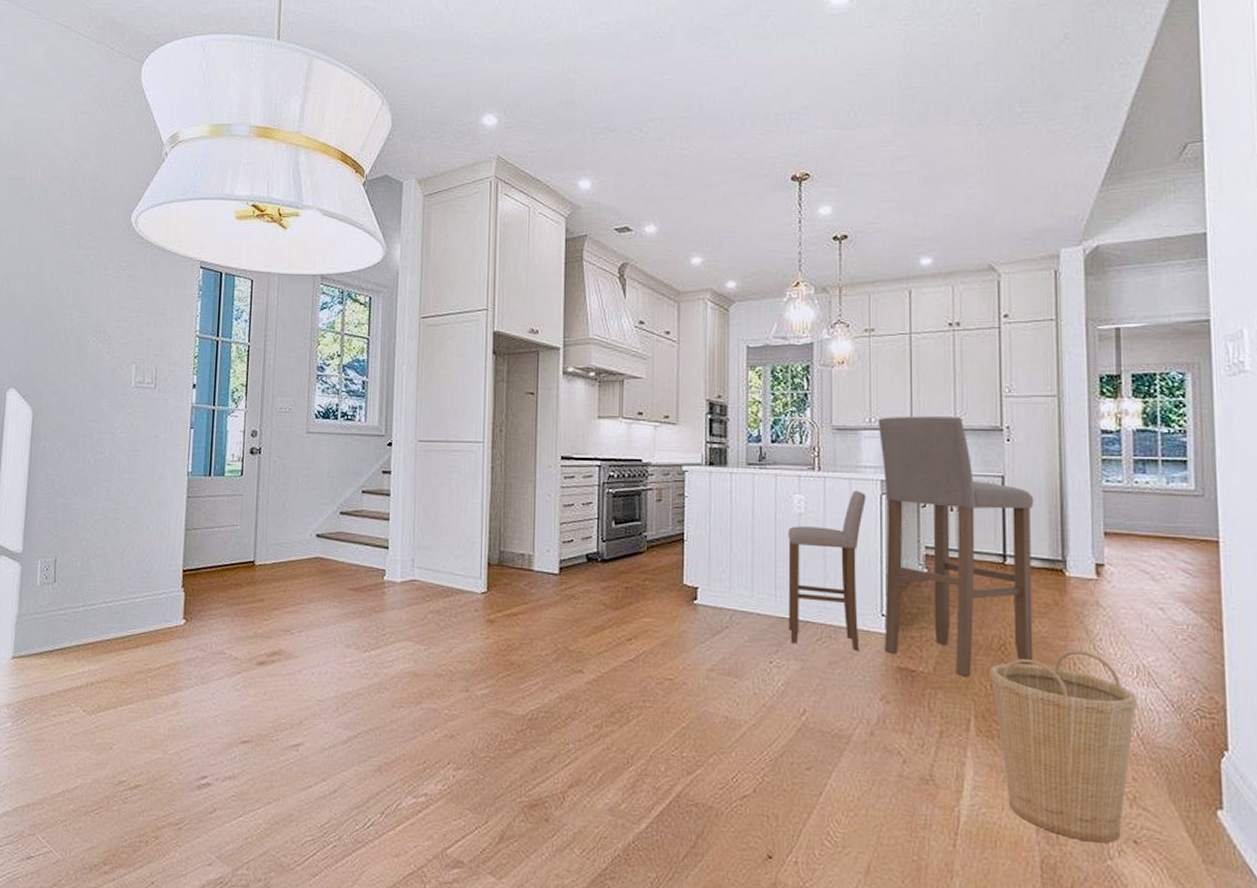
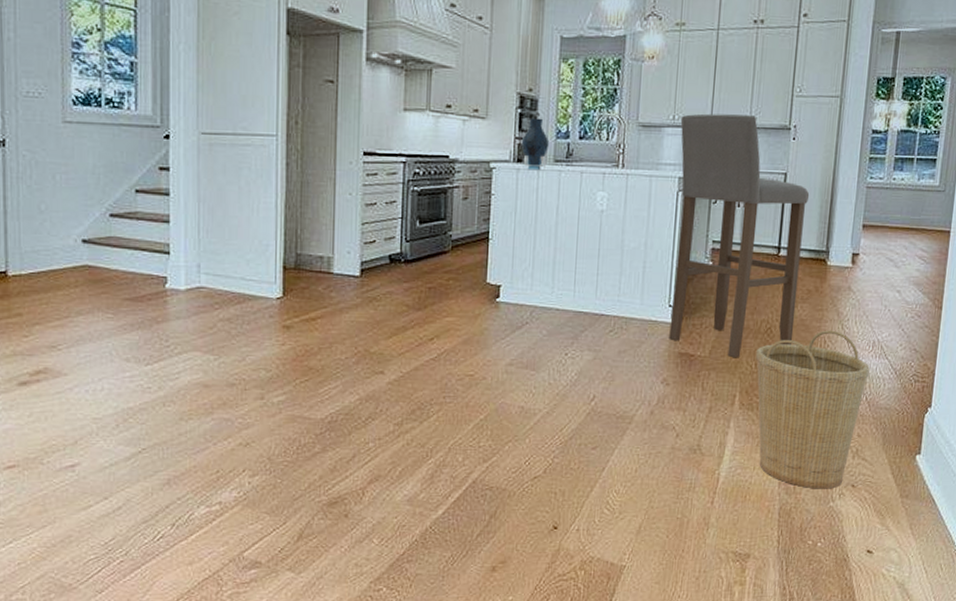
vase: none [712,423,741,474] -> present [521,117,550,171]
bar stool: present [788,491,866,651] -> none [584,188,664,340]

